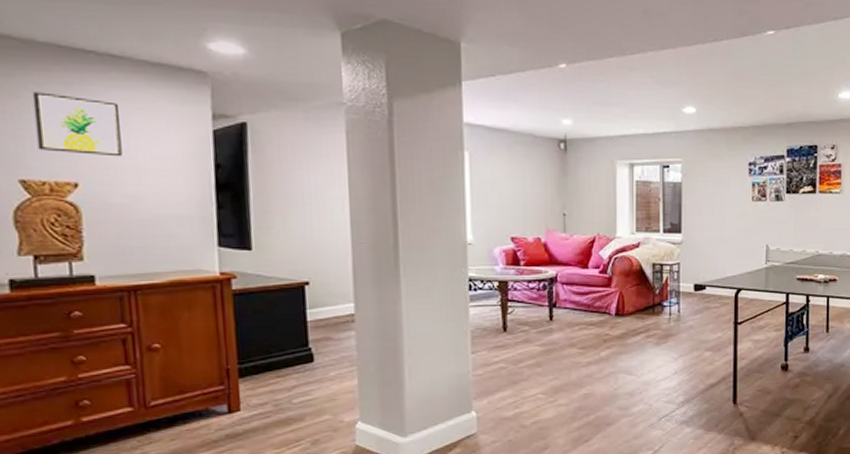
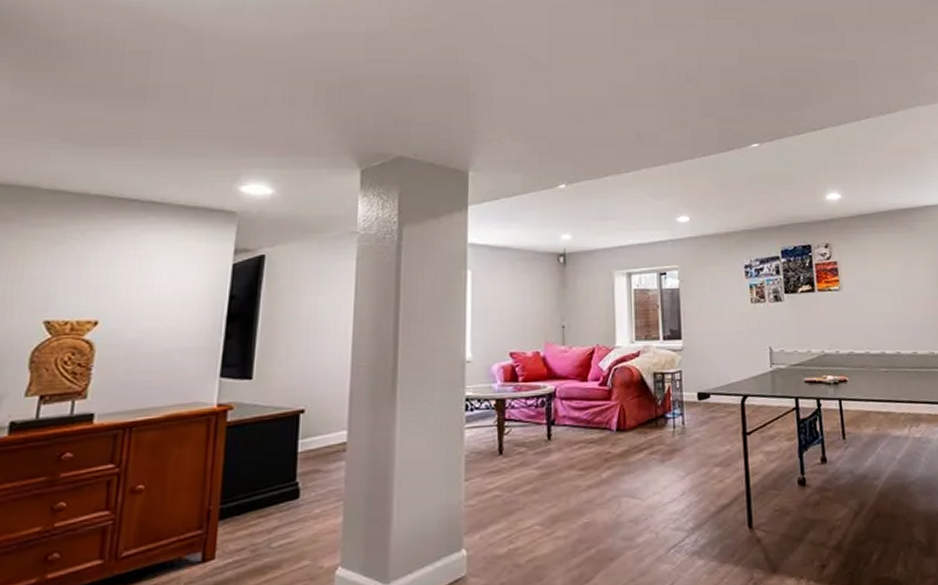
wall art: present [32,92,122,157] -> none [68,238,151,294]

